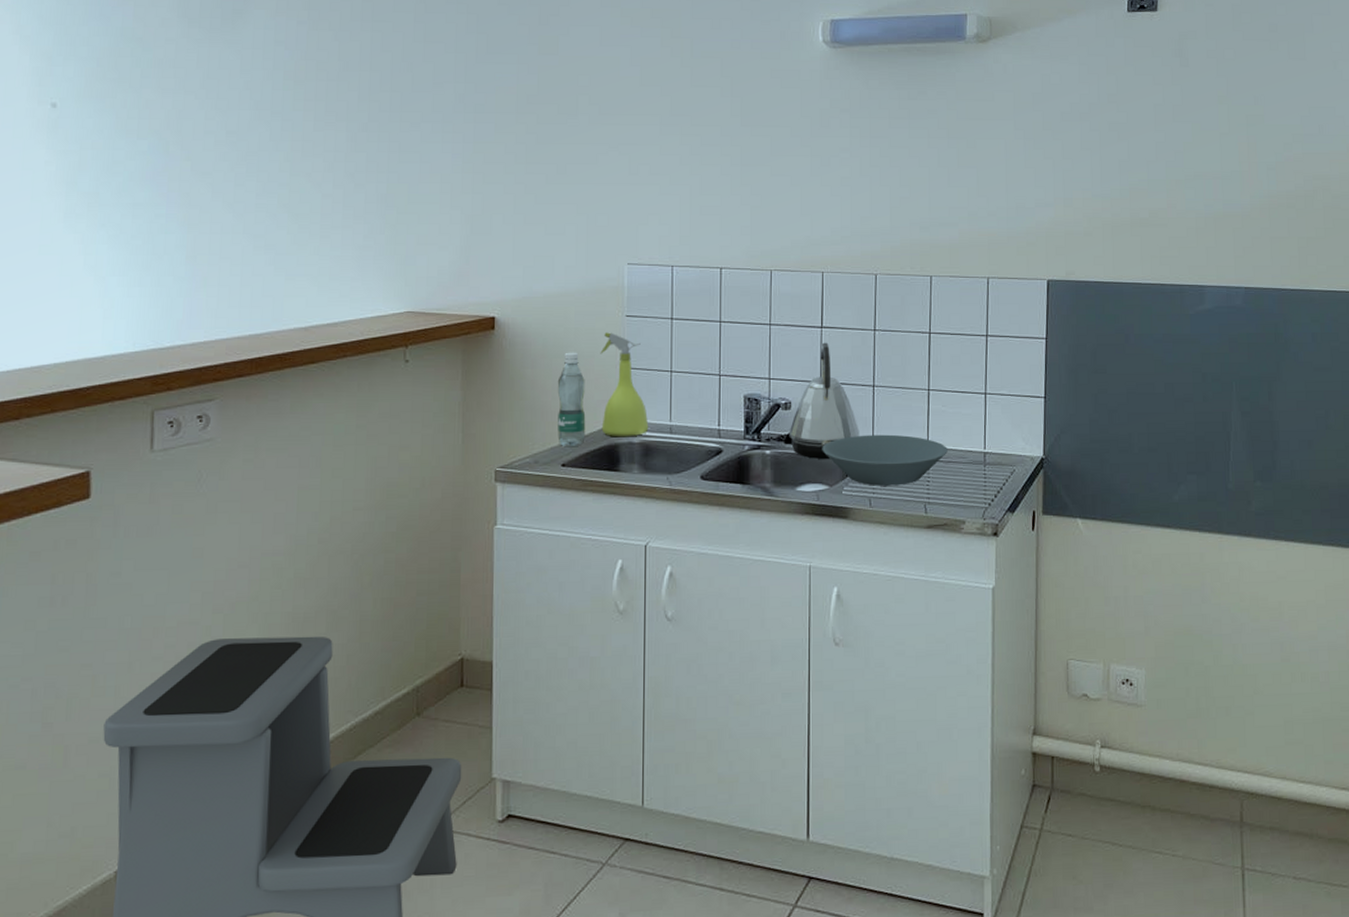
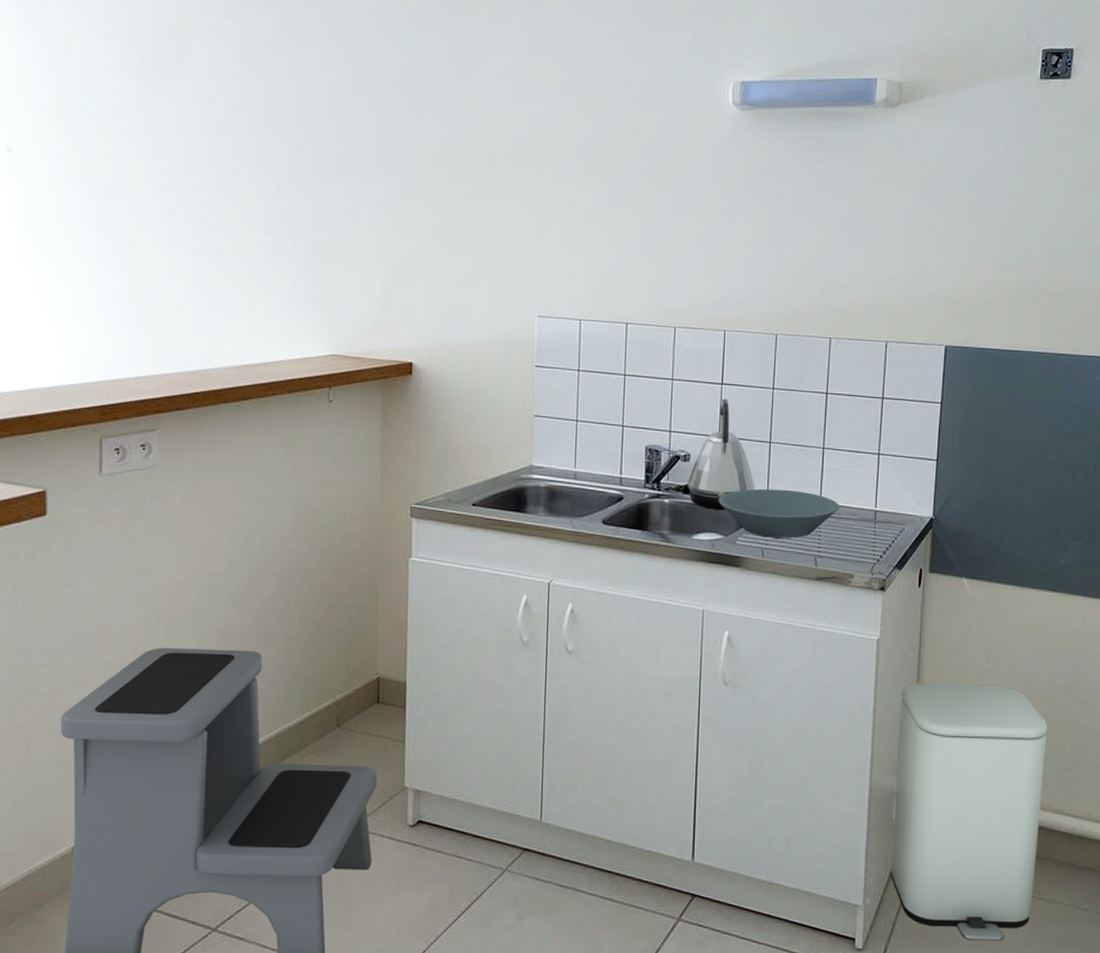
bottle: present [557,352,586,447] -> none [469,398,496,488]
spray bottle: present [600,332,649,437] -> none [510,381,555,481]
pedal bin: none [1015,627,1172,907] -> present [889,680,1048,941]

